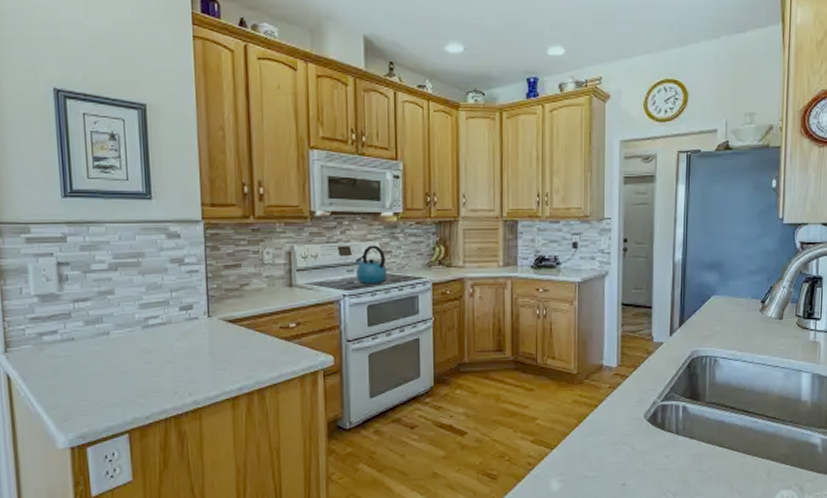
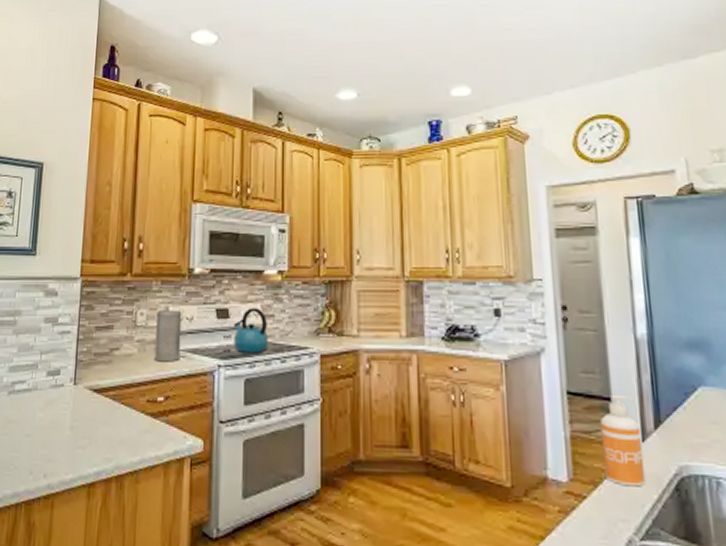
canister: none [283,249,308,294] -> present [155,310,182,362]
soap dispenser: none [642,303,670,367] -> present [599,394,646,487]

